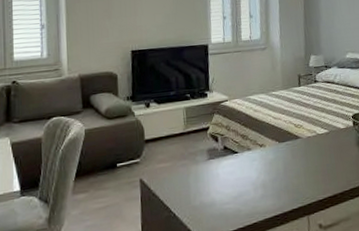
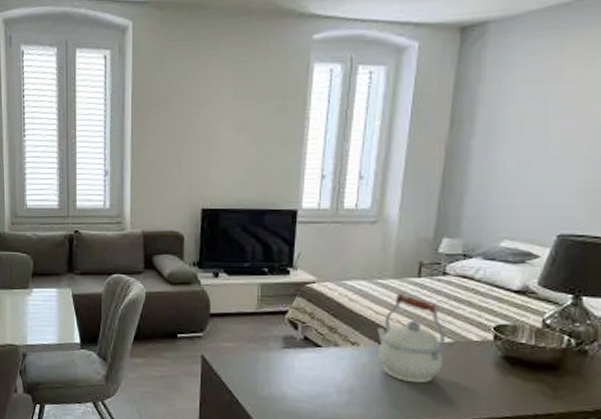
kettle: none [277,101,325,170] -> present [377,294,445,384]

